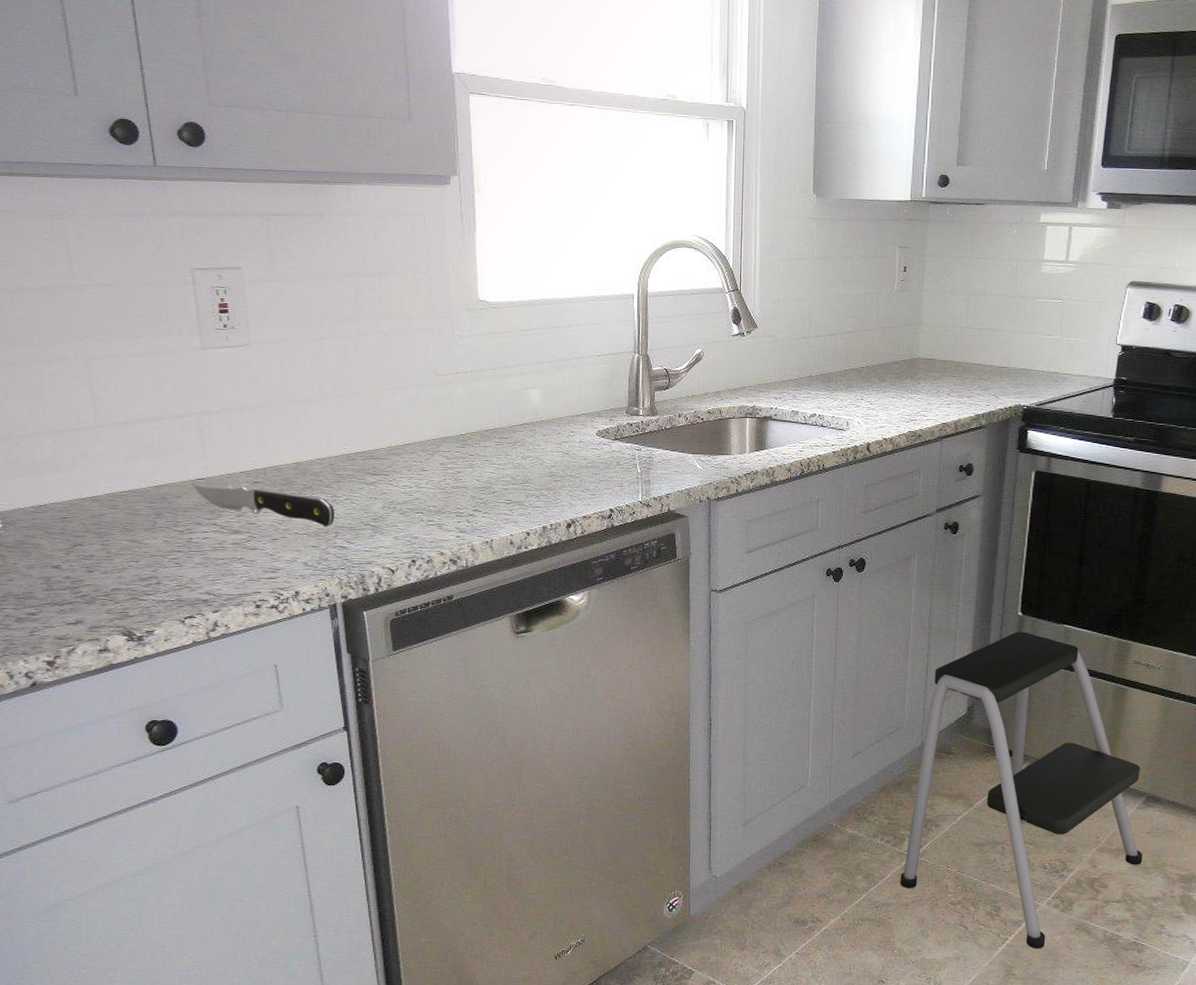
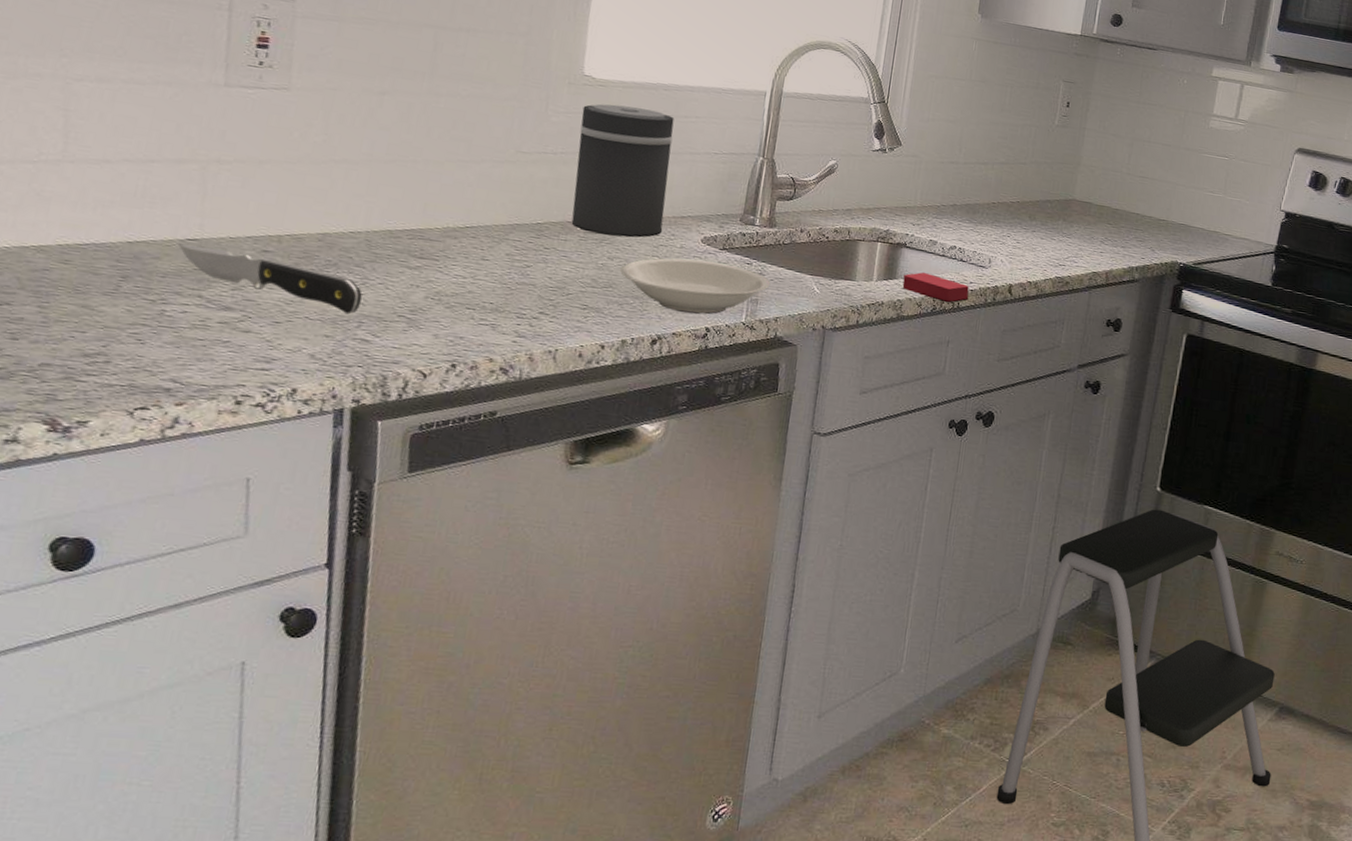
cylinder: none [482,323,562,438] -> present [571,104,675,238]
bowl: none [533,450,659,499] -> present [620,257,771,315]
sponge: none [772,440,832,466] -> present [902,272,969,304]

